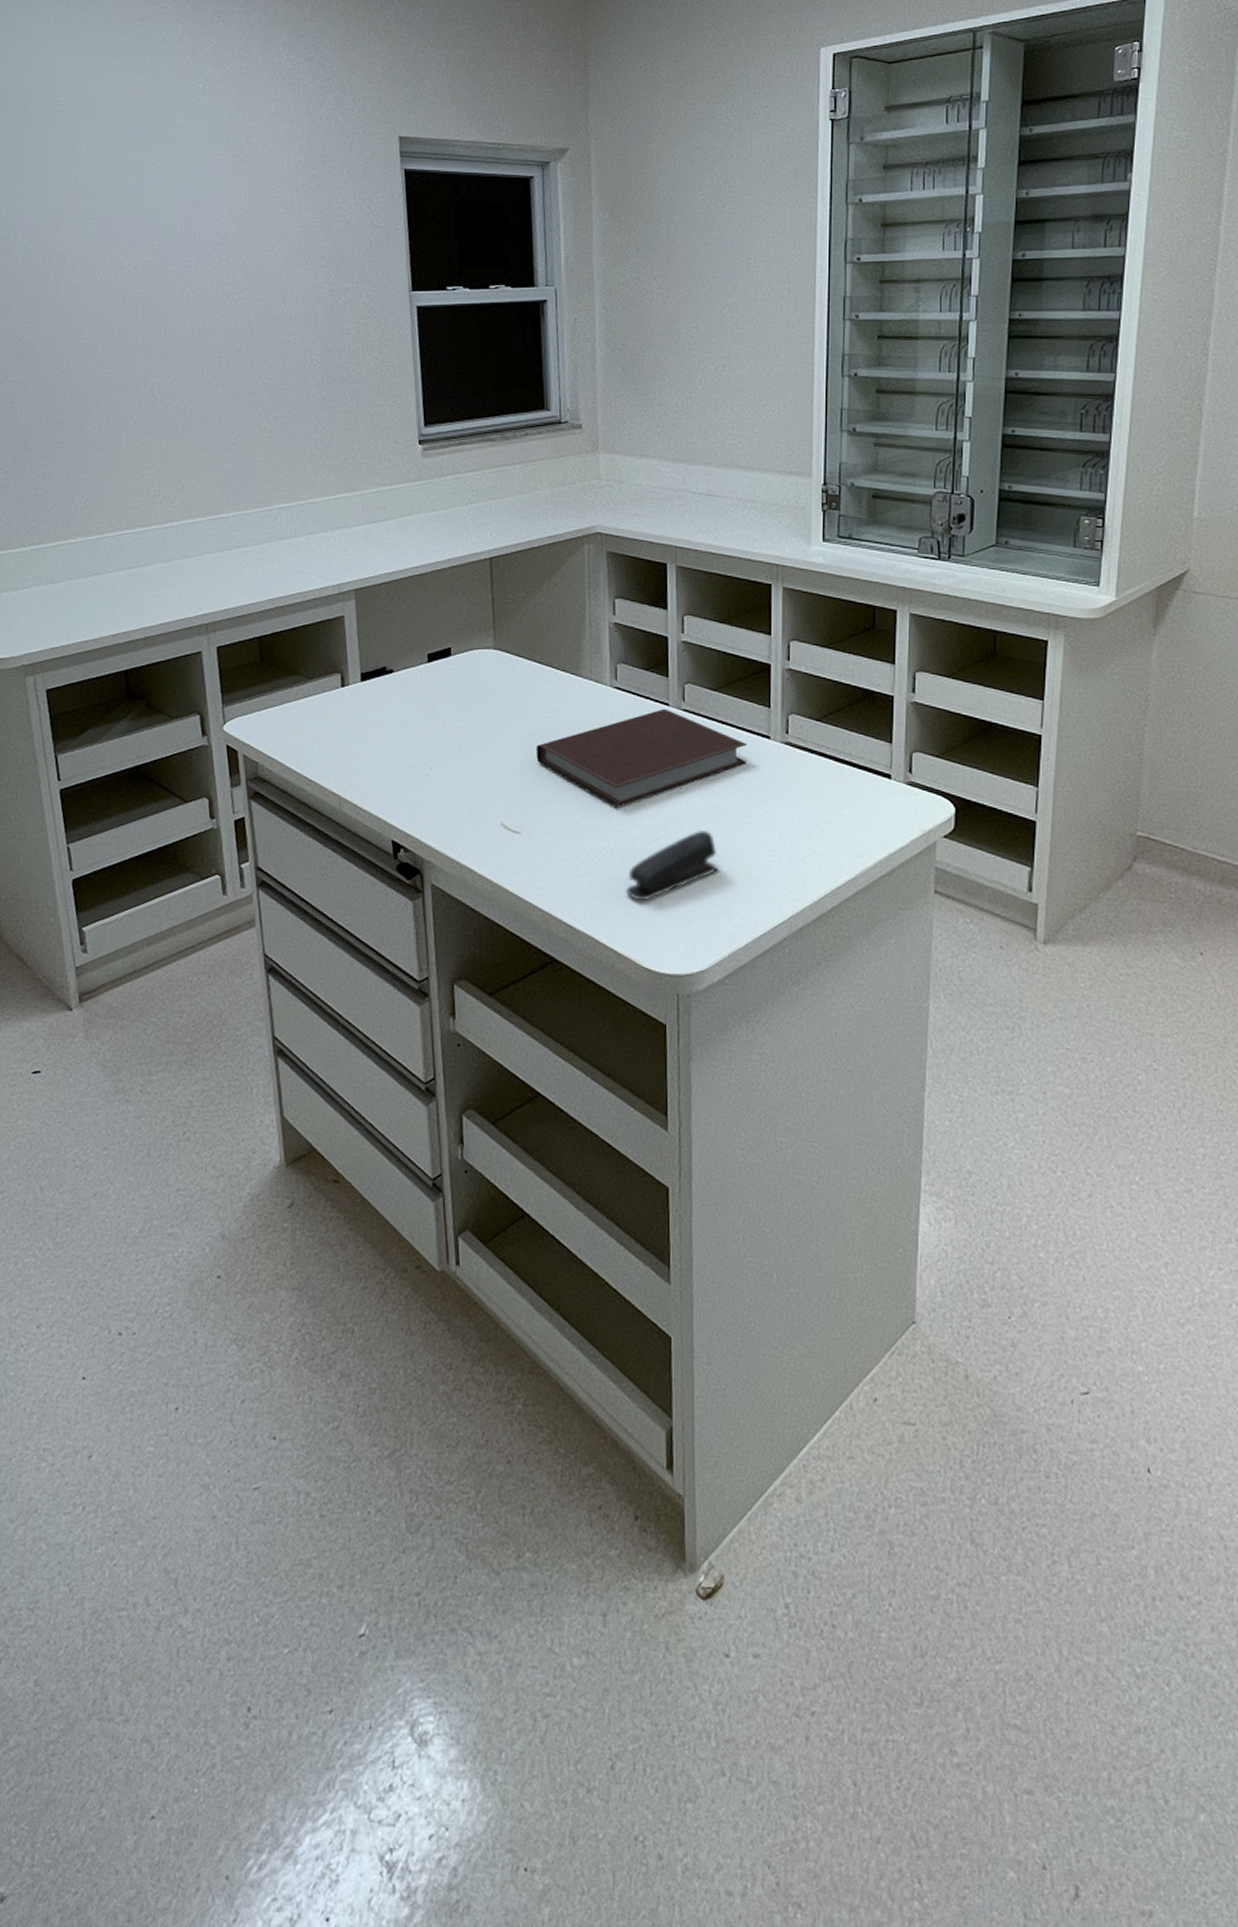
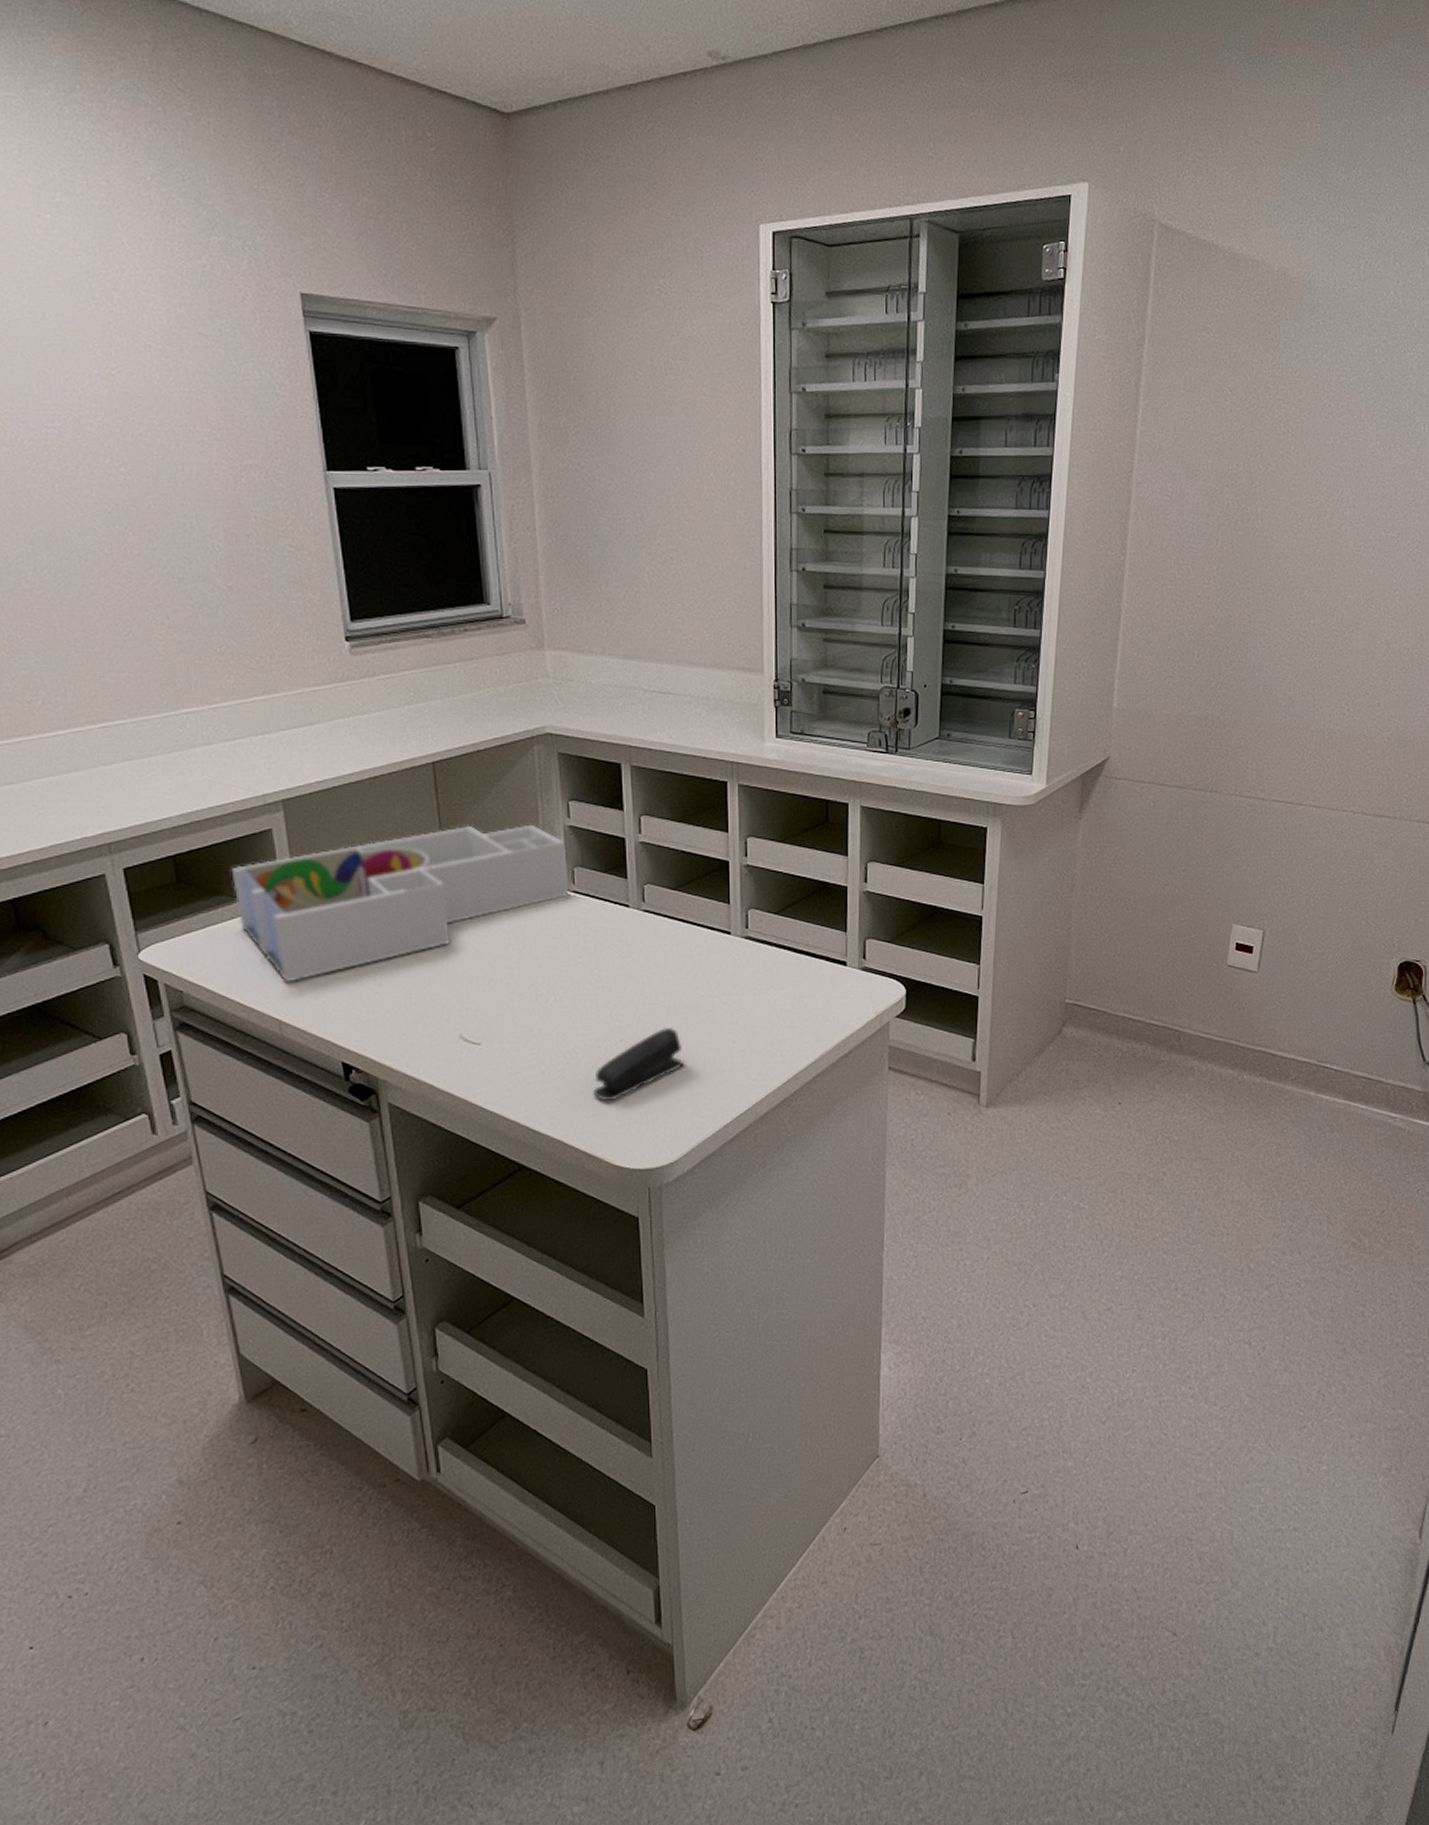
desk organizer: none [307,618,612,761] -> present [231,824,569,983]
notebook: present [536,708,747,807] -> none [494,910,708,1011]

